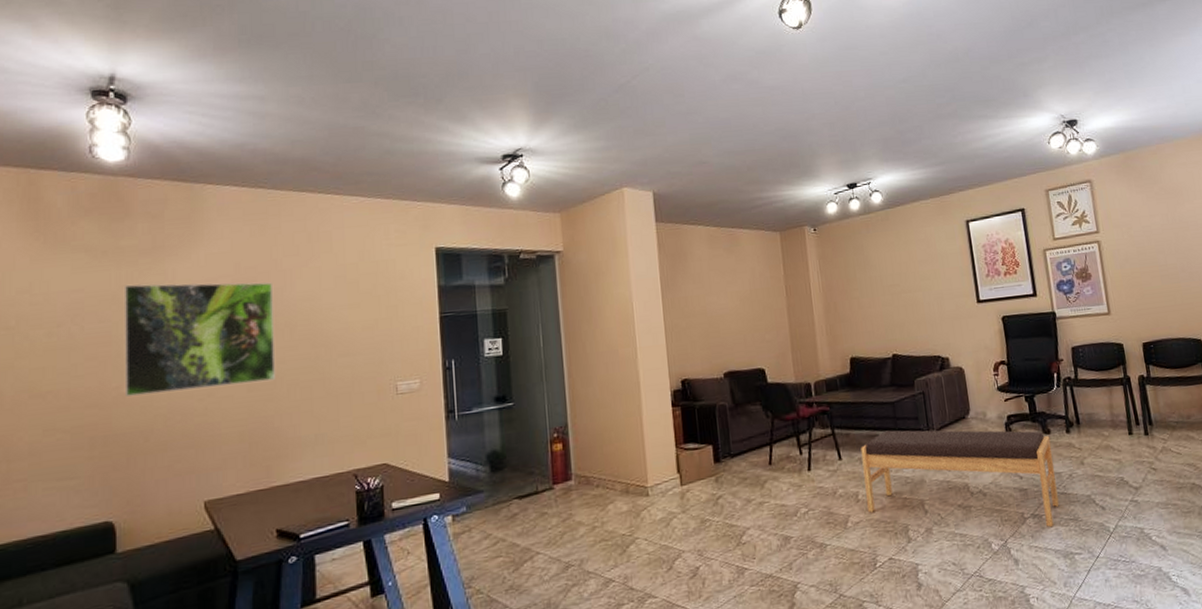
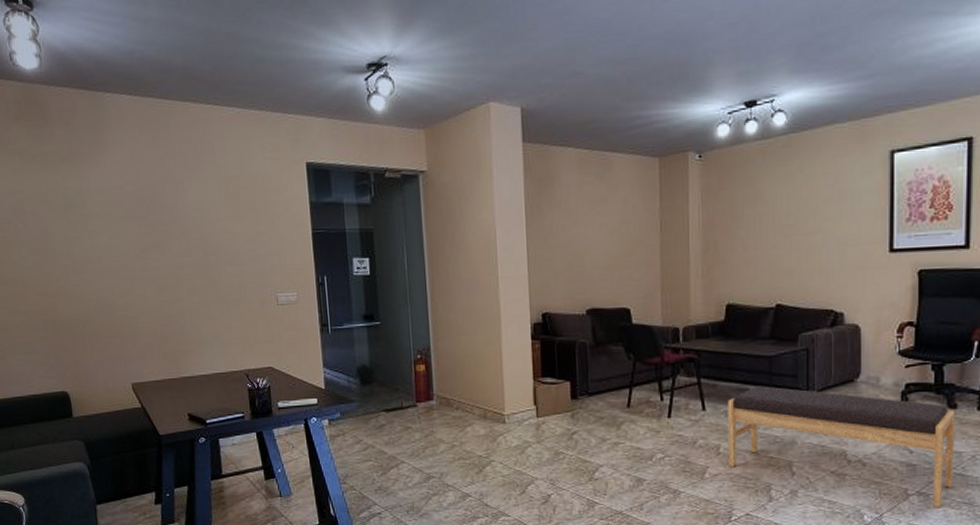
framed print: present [123,282,275,396] -> none [51,188,177,288]

